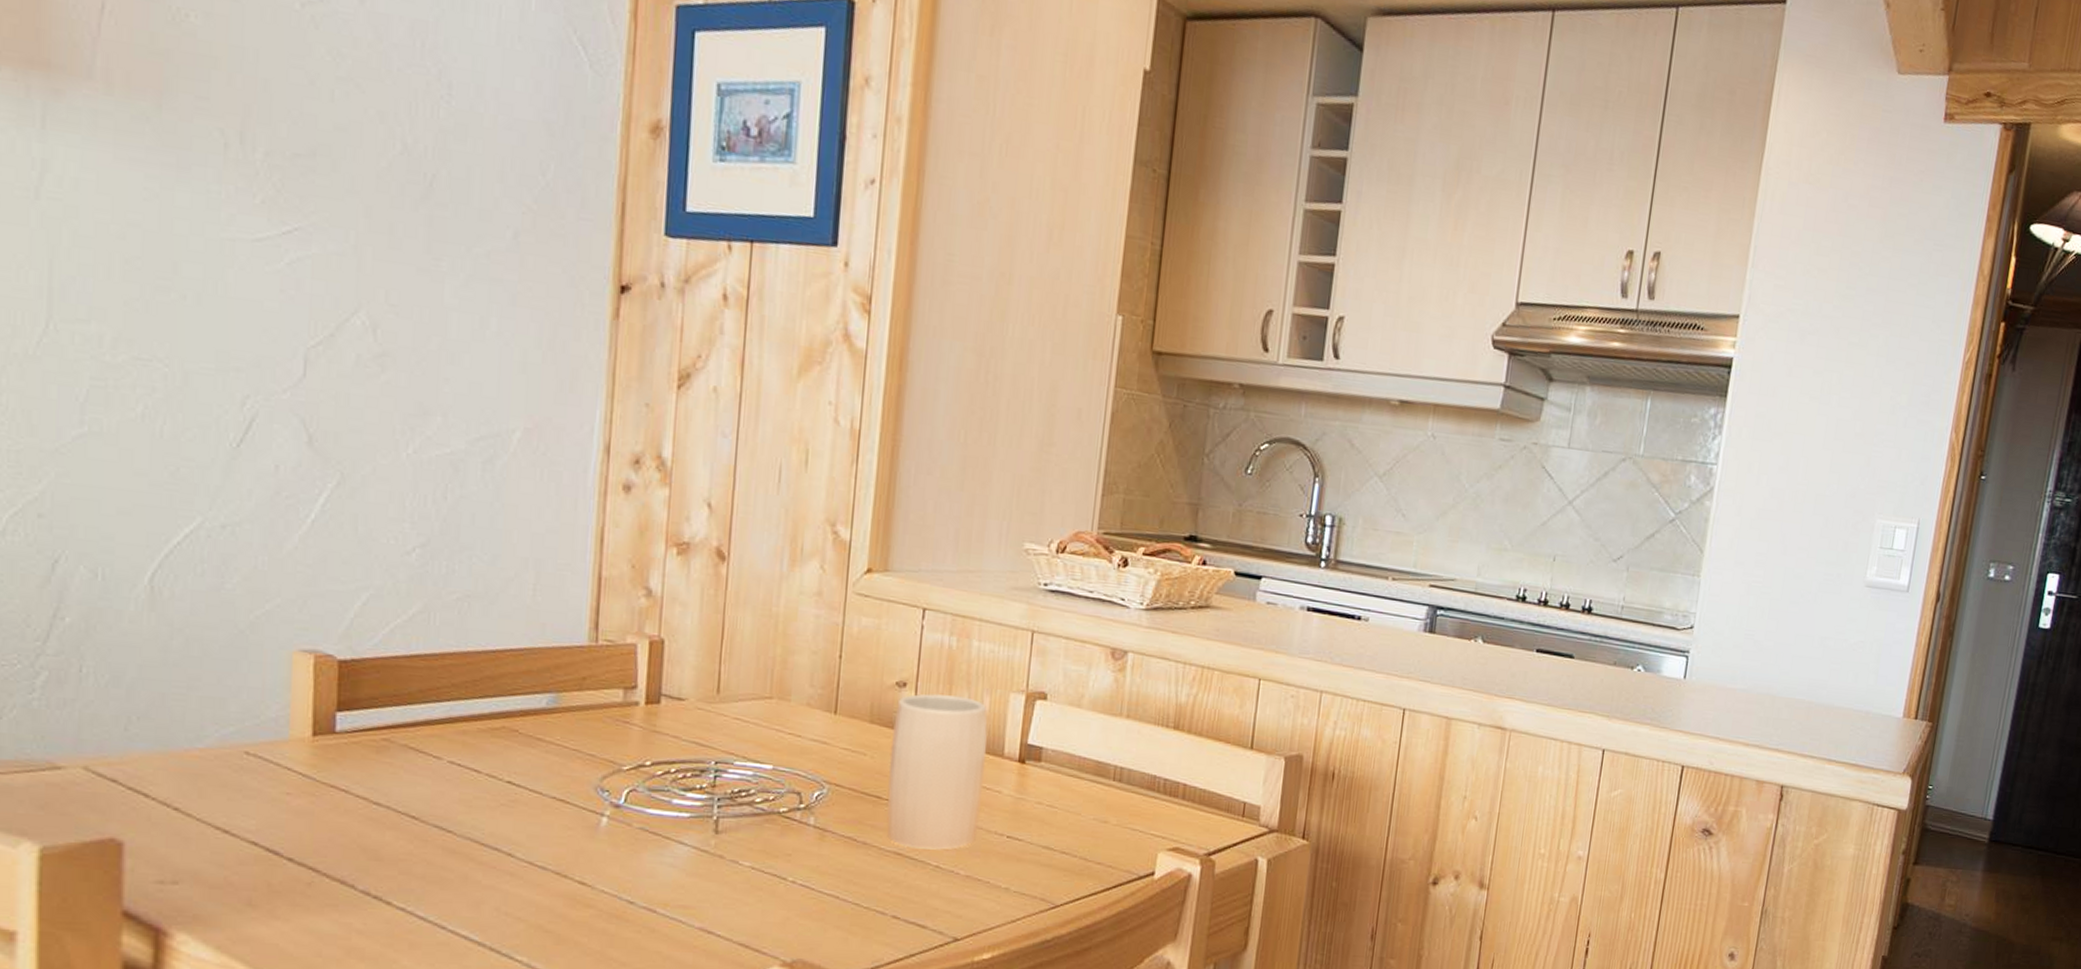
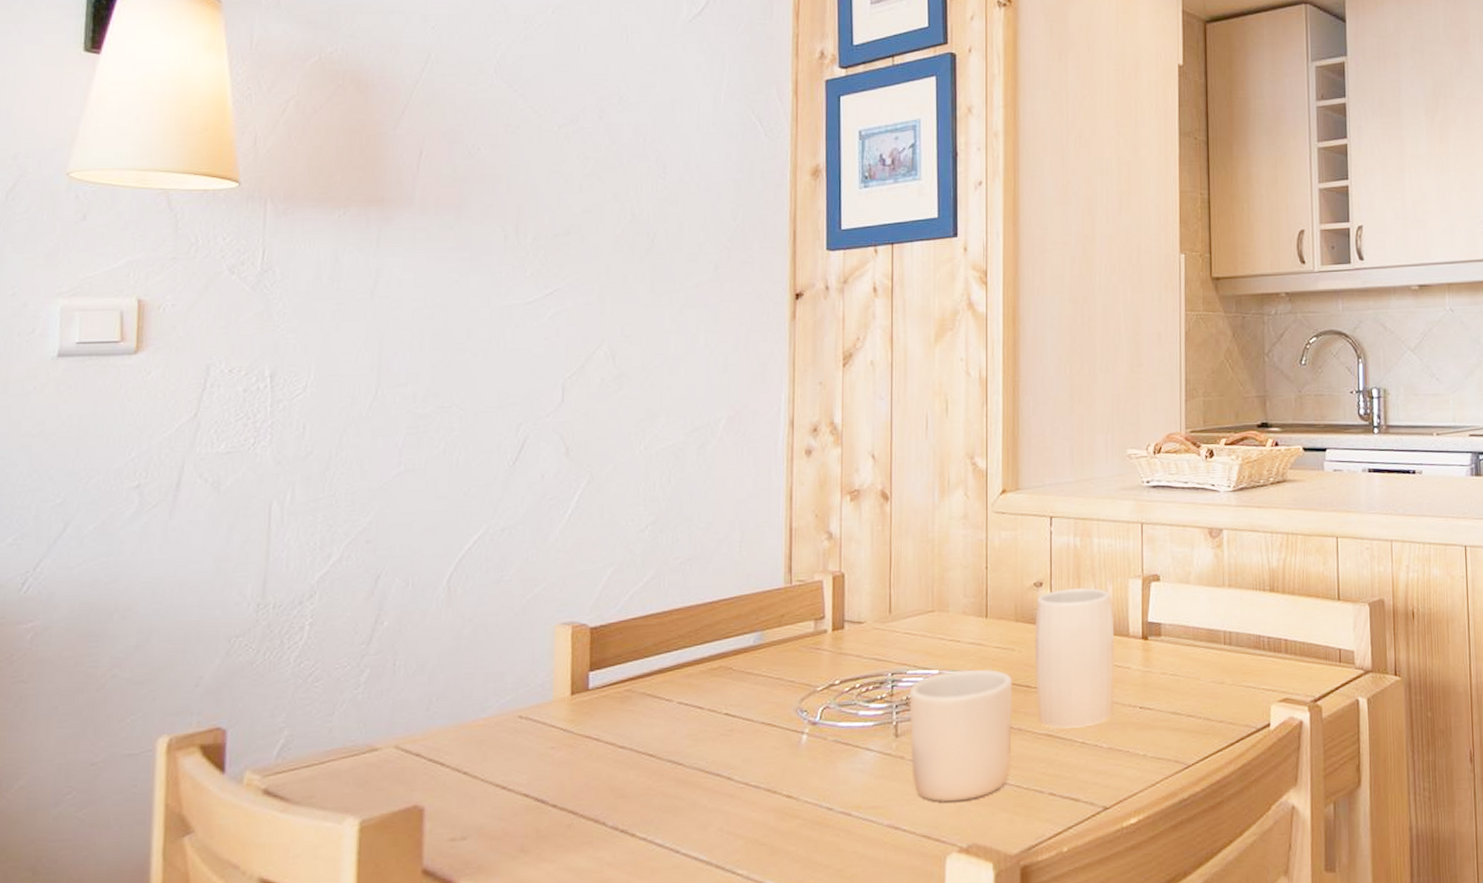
mug: none [731,769,861,912] -> present [908,668,1013,802]

